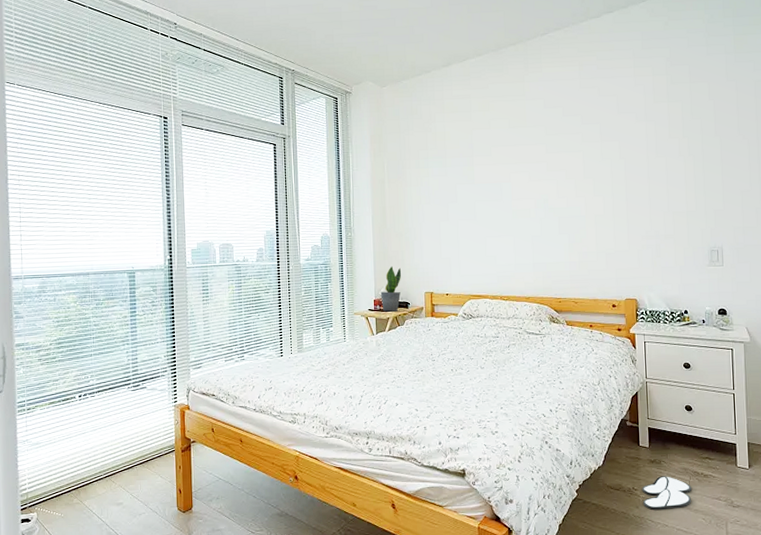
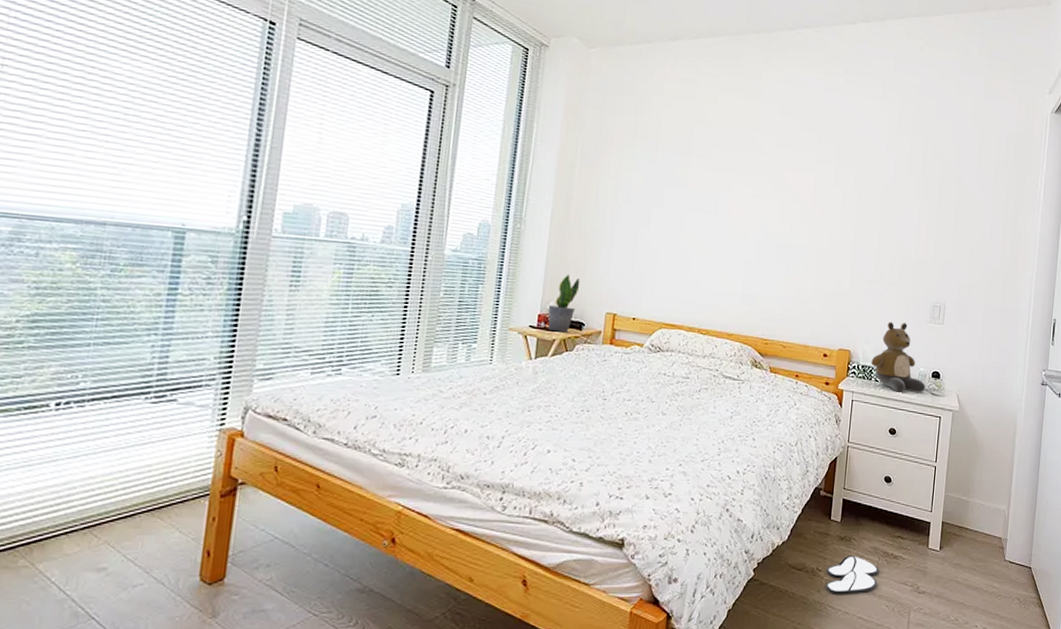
bear: none [657,269,714,331] -> present [871,322,926,392]

